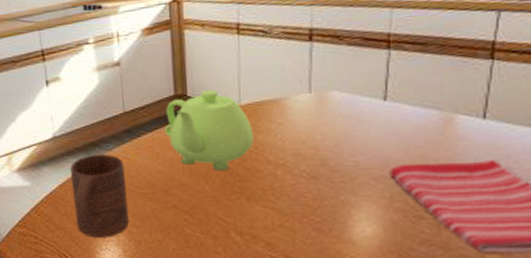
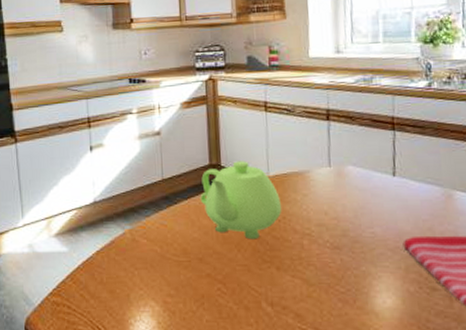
cup: present [70,153,129,238] -> none [108,219,164,308]

